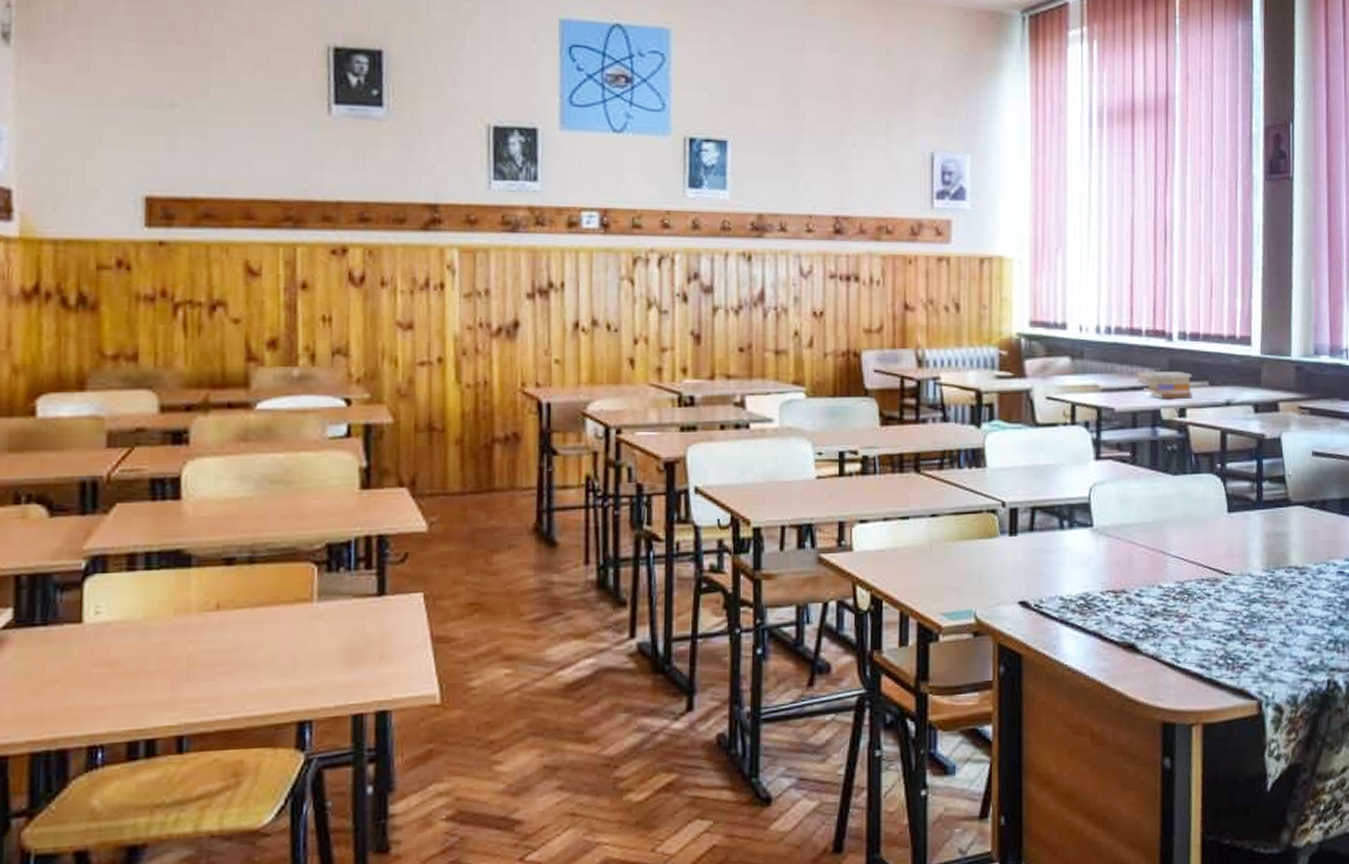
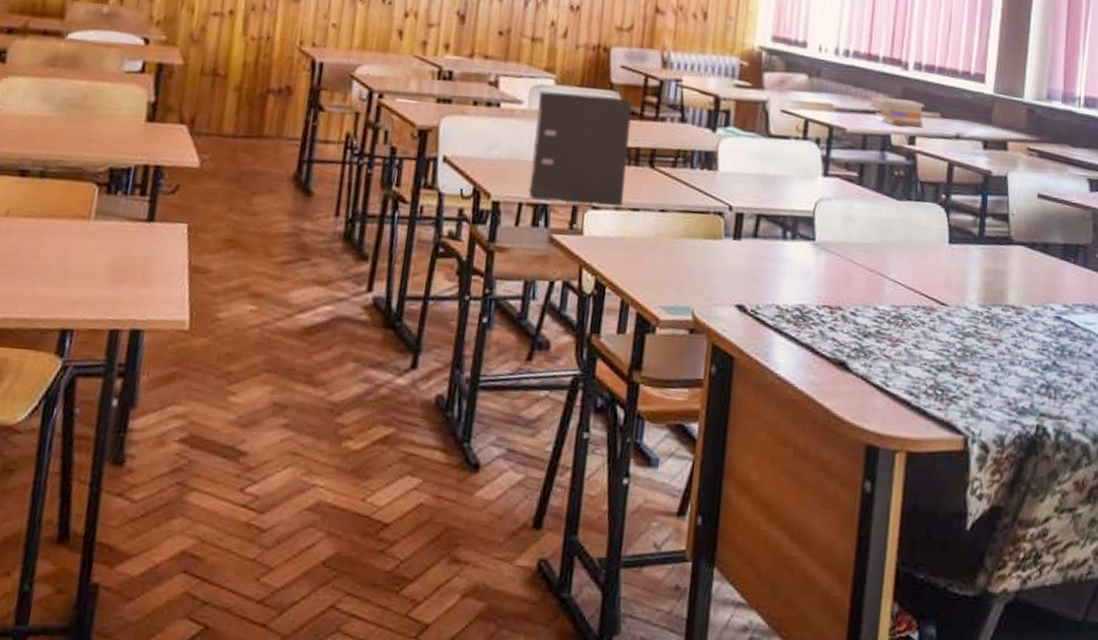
binder: none [789,403,892,522] -> present [529,91,633,207]

